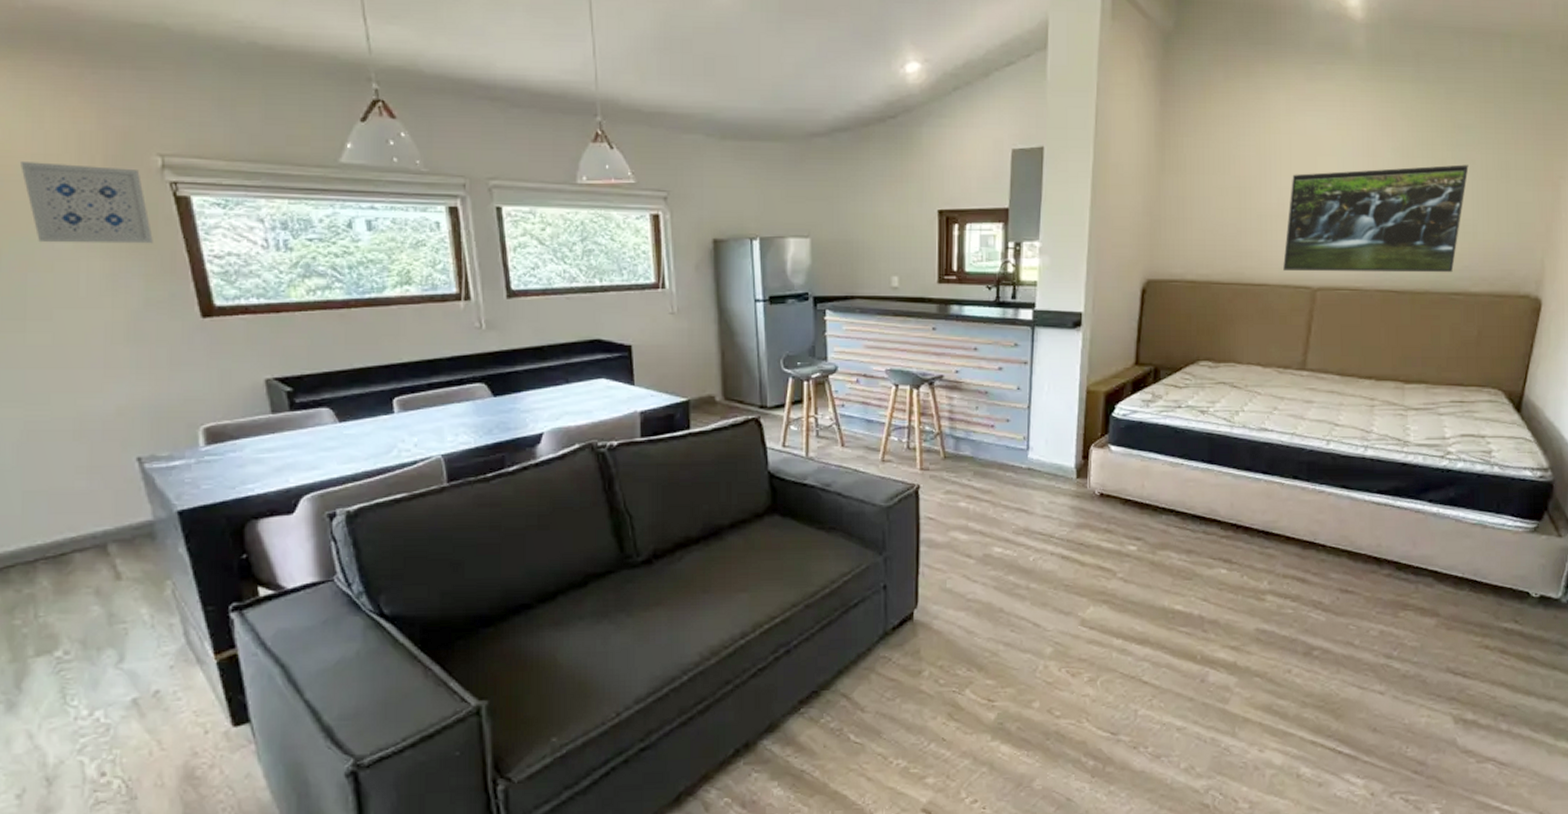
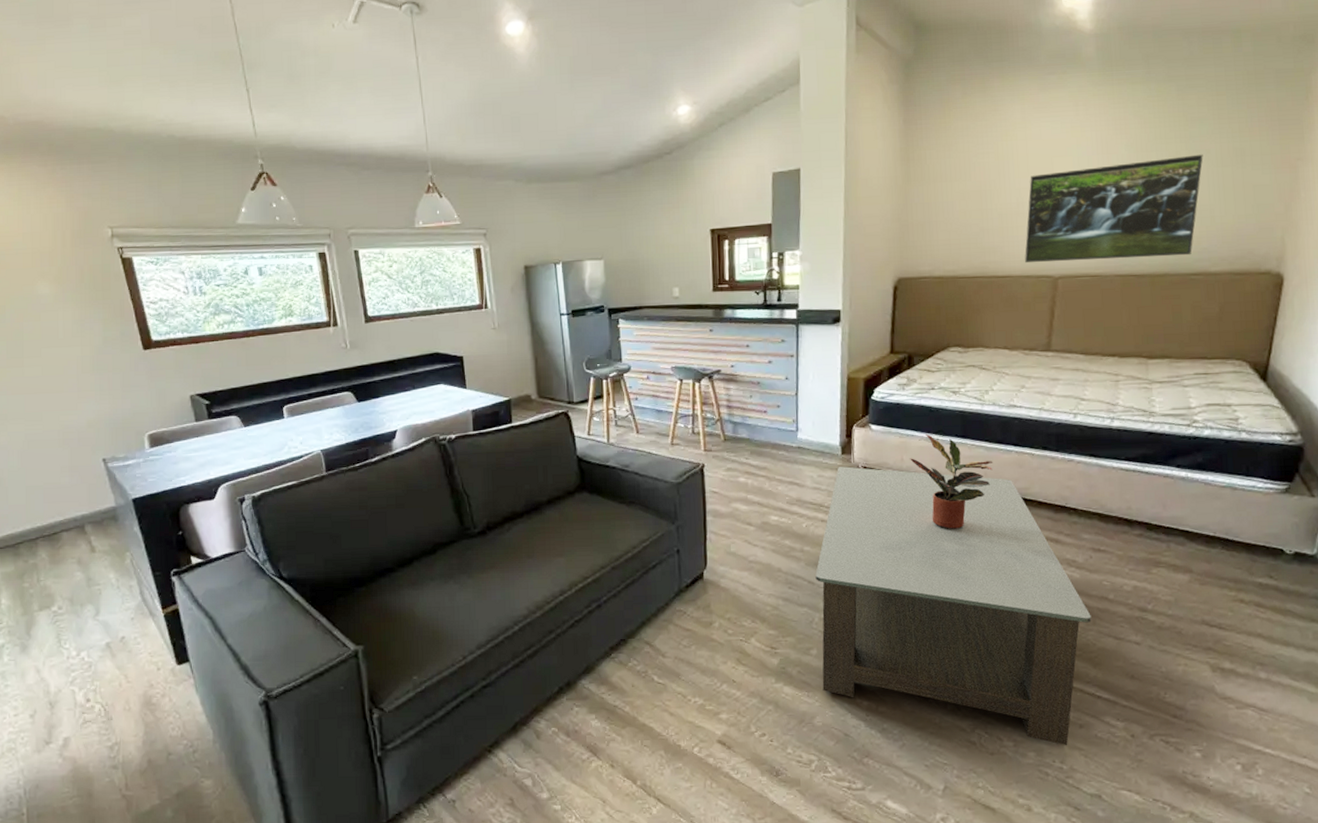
wall art: present [20,162,153,244] -> none [16,238,108,299]
coffee table: none [1042,492,1336,807] -> present [815,466,1092,746]
potted plant: none [1150,458,1241,566] -> present [909,434,993,529]

